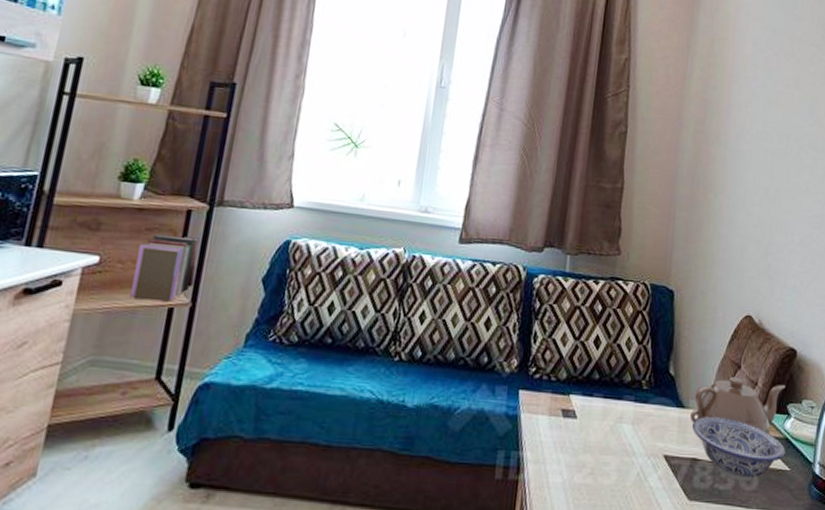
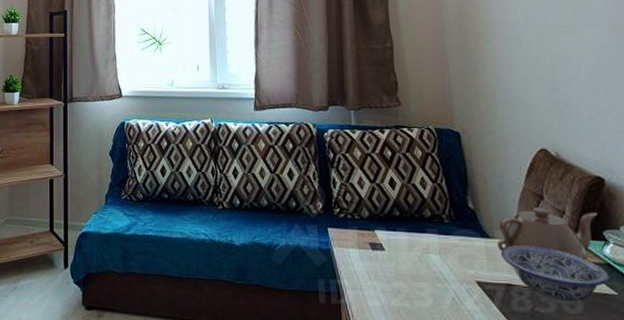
books: present [130,234,200,302] -> none [24,127,64,175]

